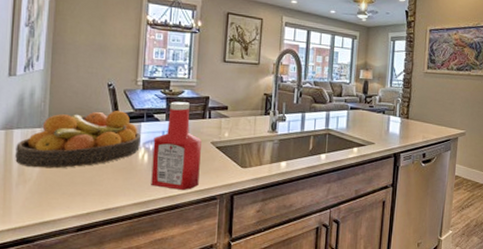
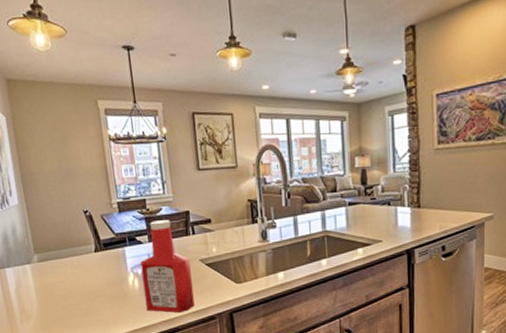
fruit bowl: present [15,111,141,169] -> none [11,237,128,304]

